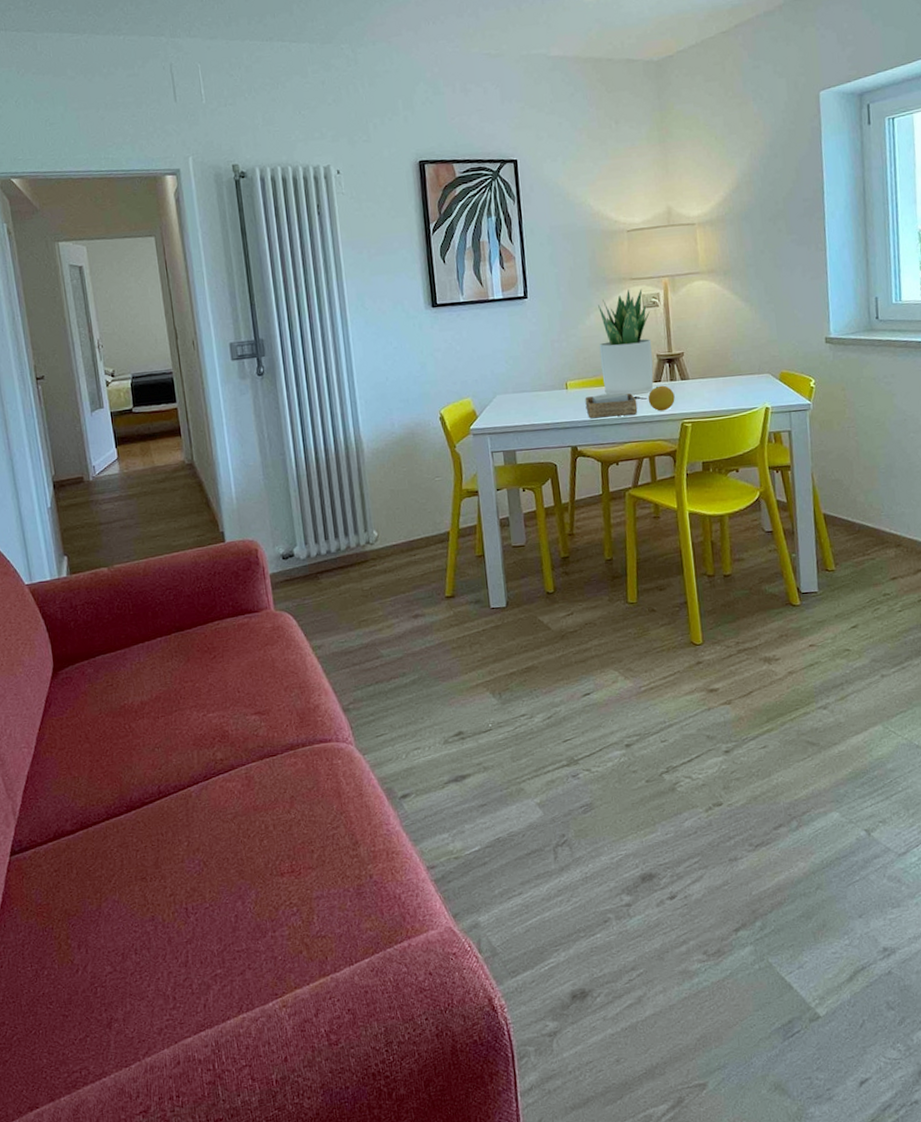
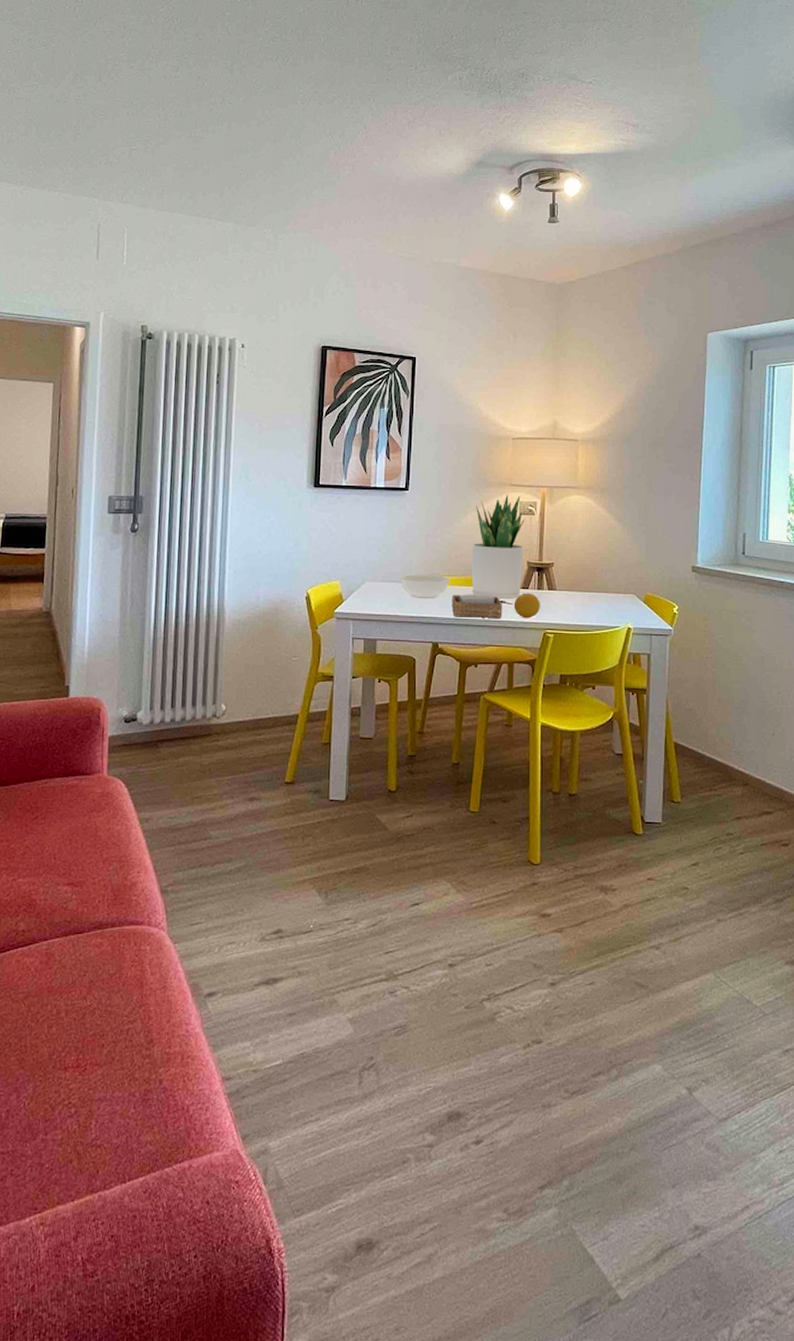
bowl: none [531,379,581,405] -> present [401,574,450,599]

